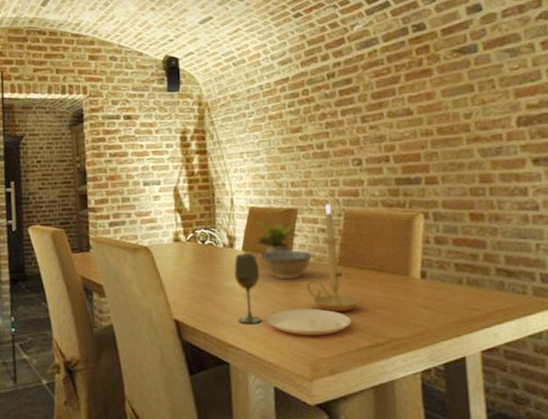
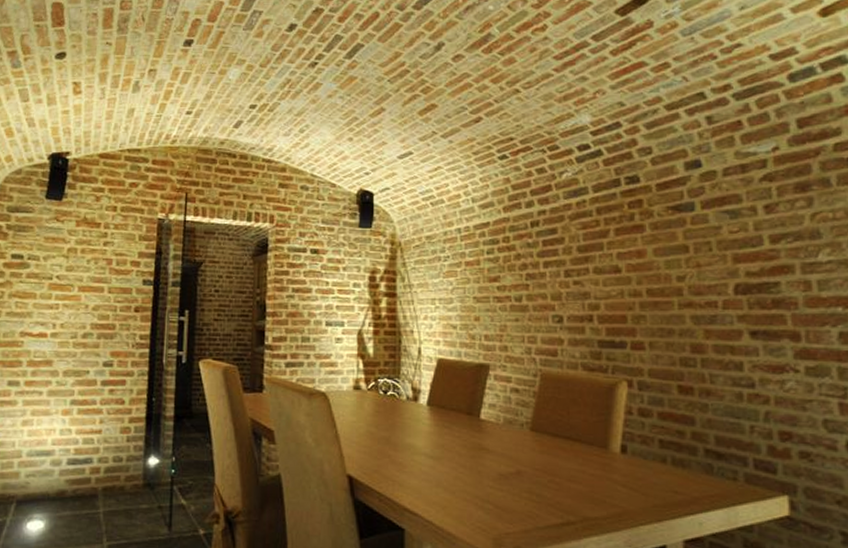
wine glass: present [234,253,263,324] -> none [416,408,444,487]
potted plant: present [254,220,298,253] -> none [440,373,488,411]
decorative bowl: present [257,249,316,280] -> none [443,408,507,442]
plate: present [267,308,352,336] -> none [448,475,542,507]
candle holder: present [306,204,360,312] -> none [494,362,552,482]

